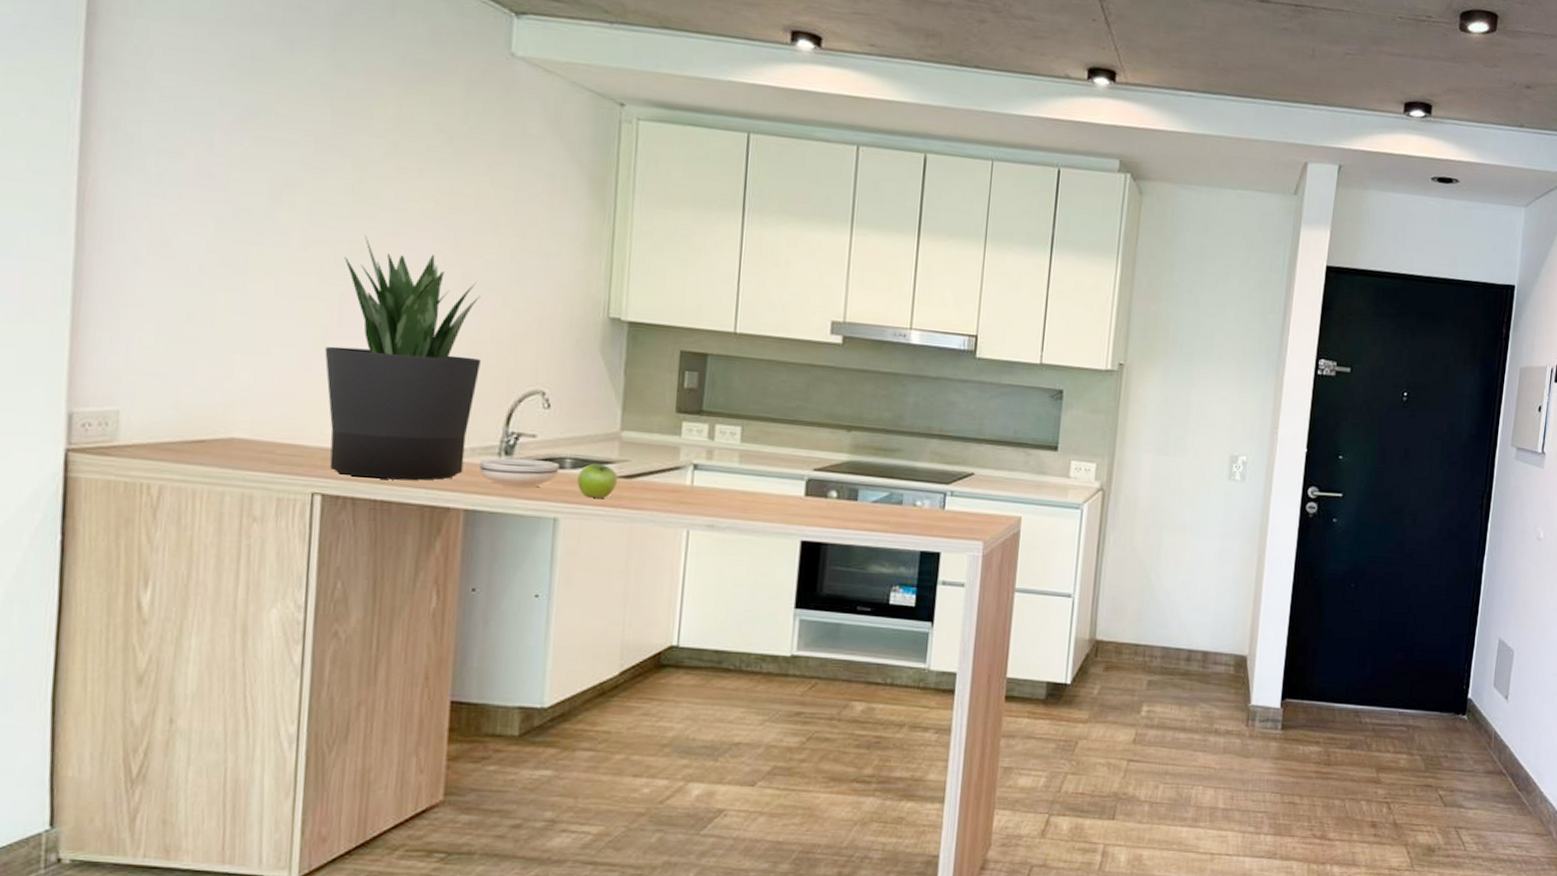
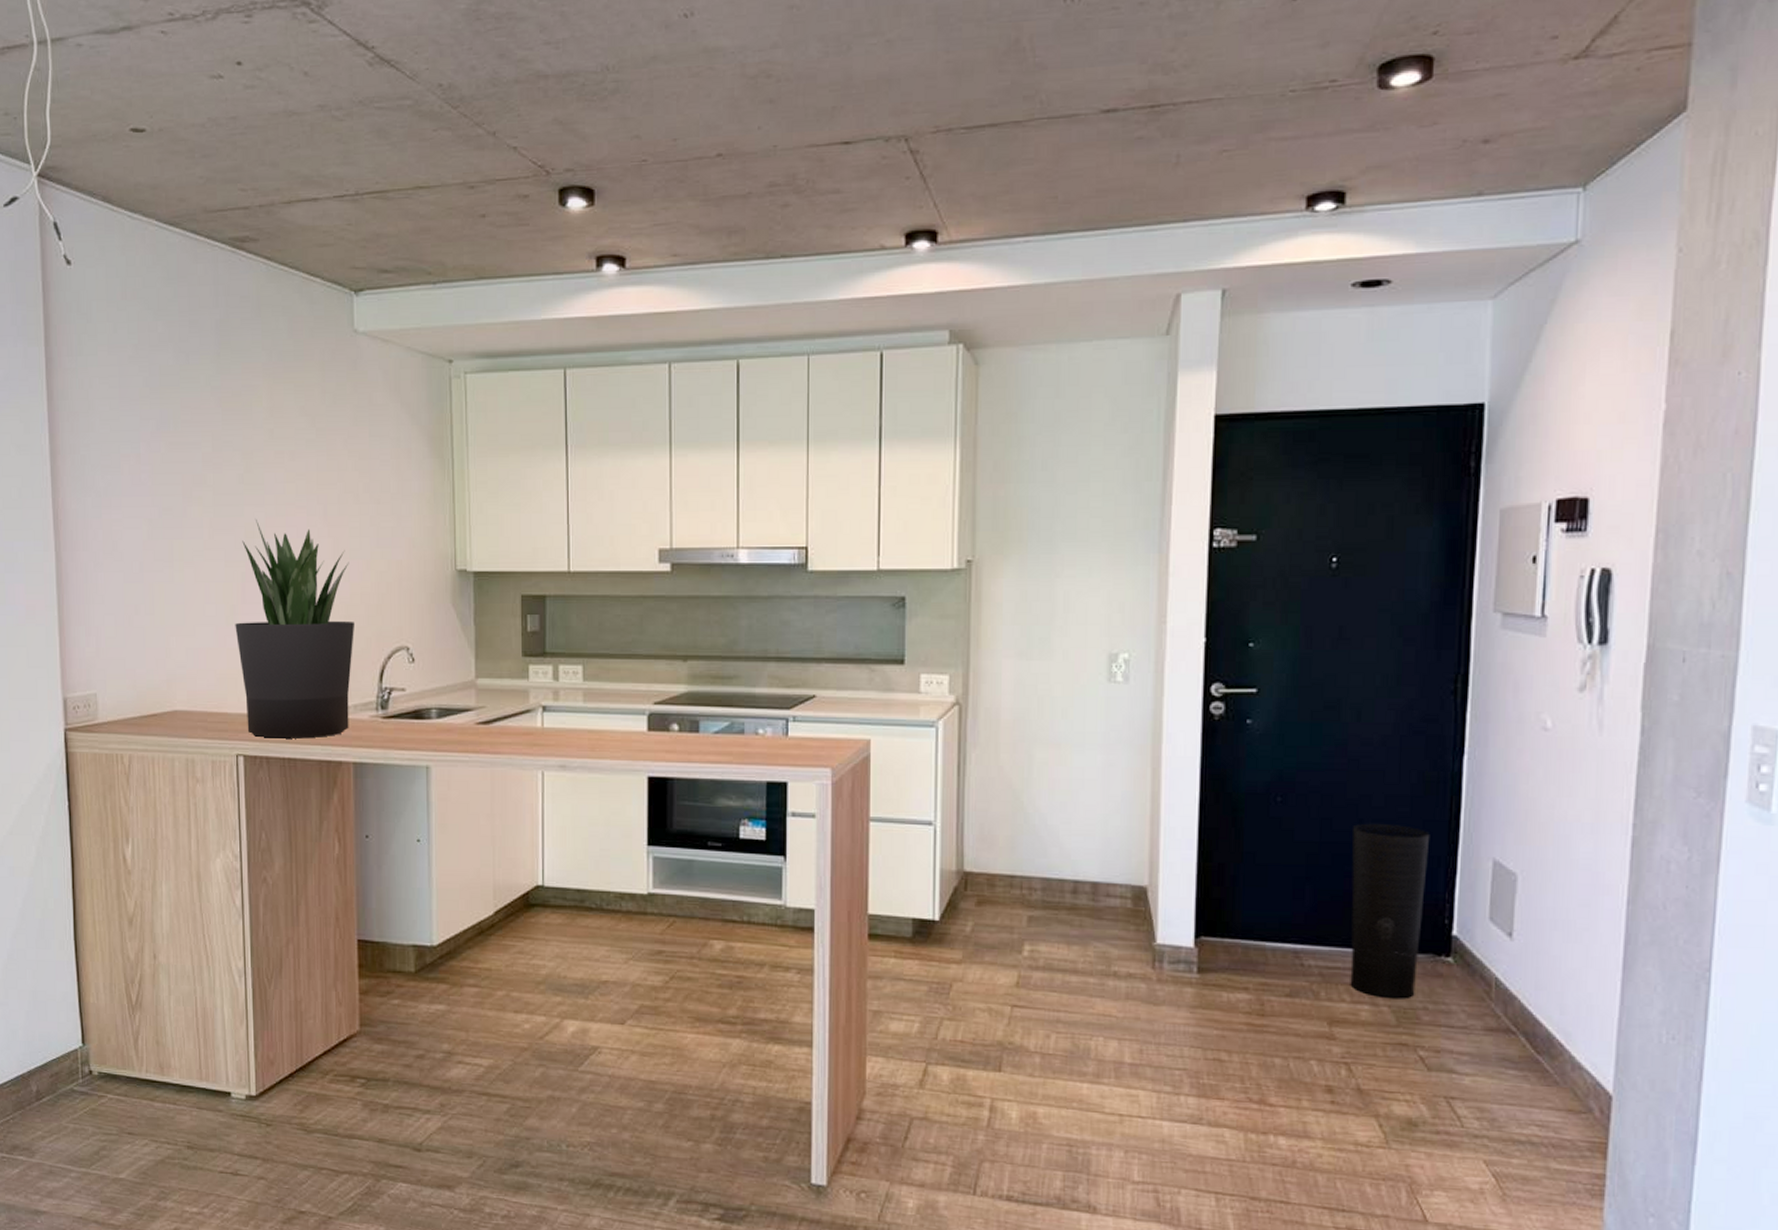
bowl: present [480,458,560,490] -> none [362,712,427,741]
fruit: present [577,463,617,499] -> none [443,711,476,746]
umbrella stand: none [1394,607,1458,749] -> present [1350,823,1430,999]

